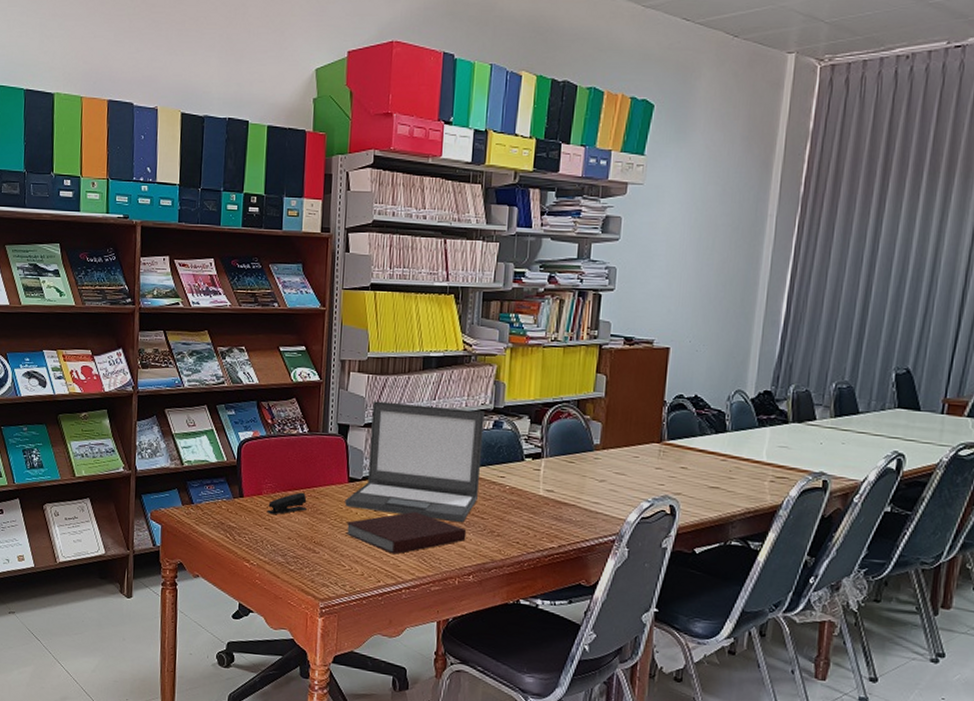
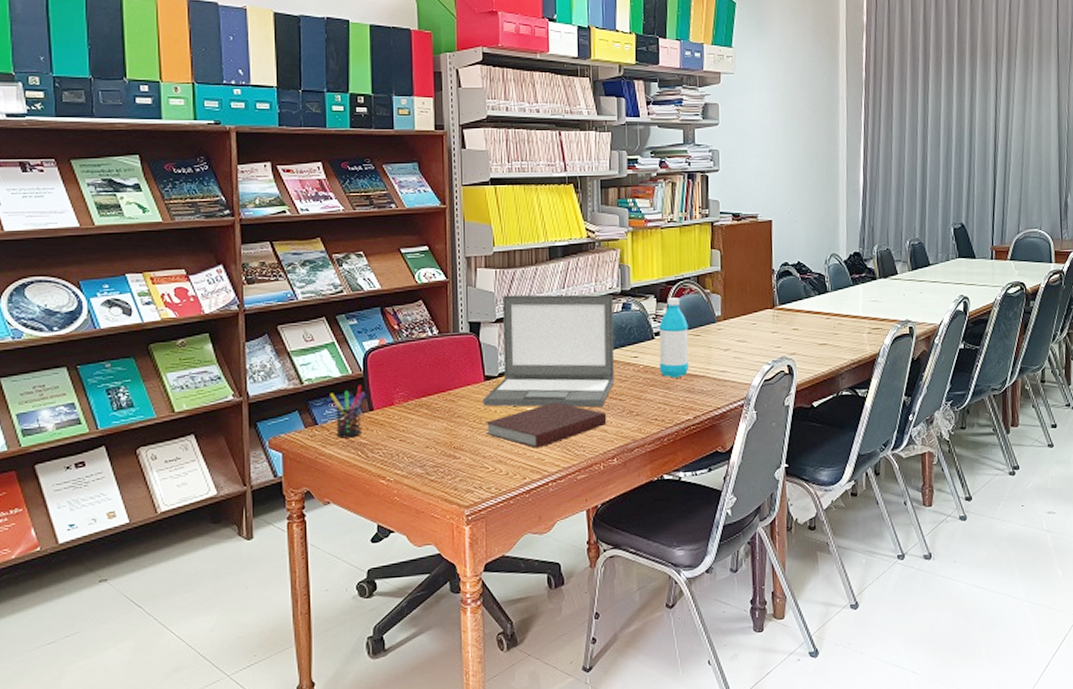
pen holder: none [206,472,238,520] -> present [330,385,366,438]
stapler: present [266,492,307,515] -> none [400,397,443,425]
water bottle: none [527,420,562,504] -> present [658,298,689,378]

